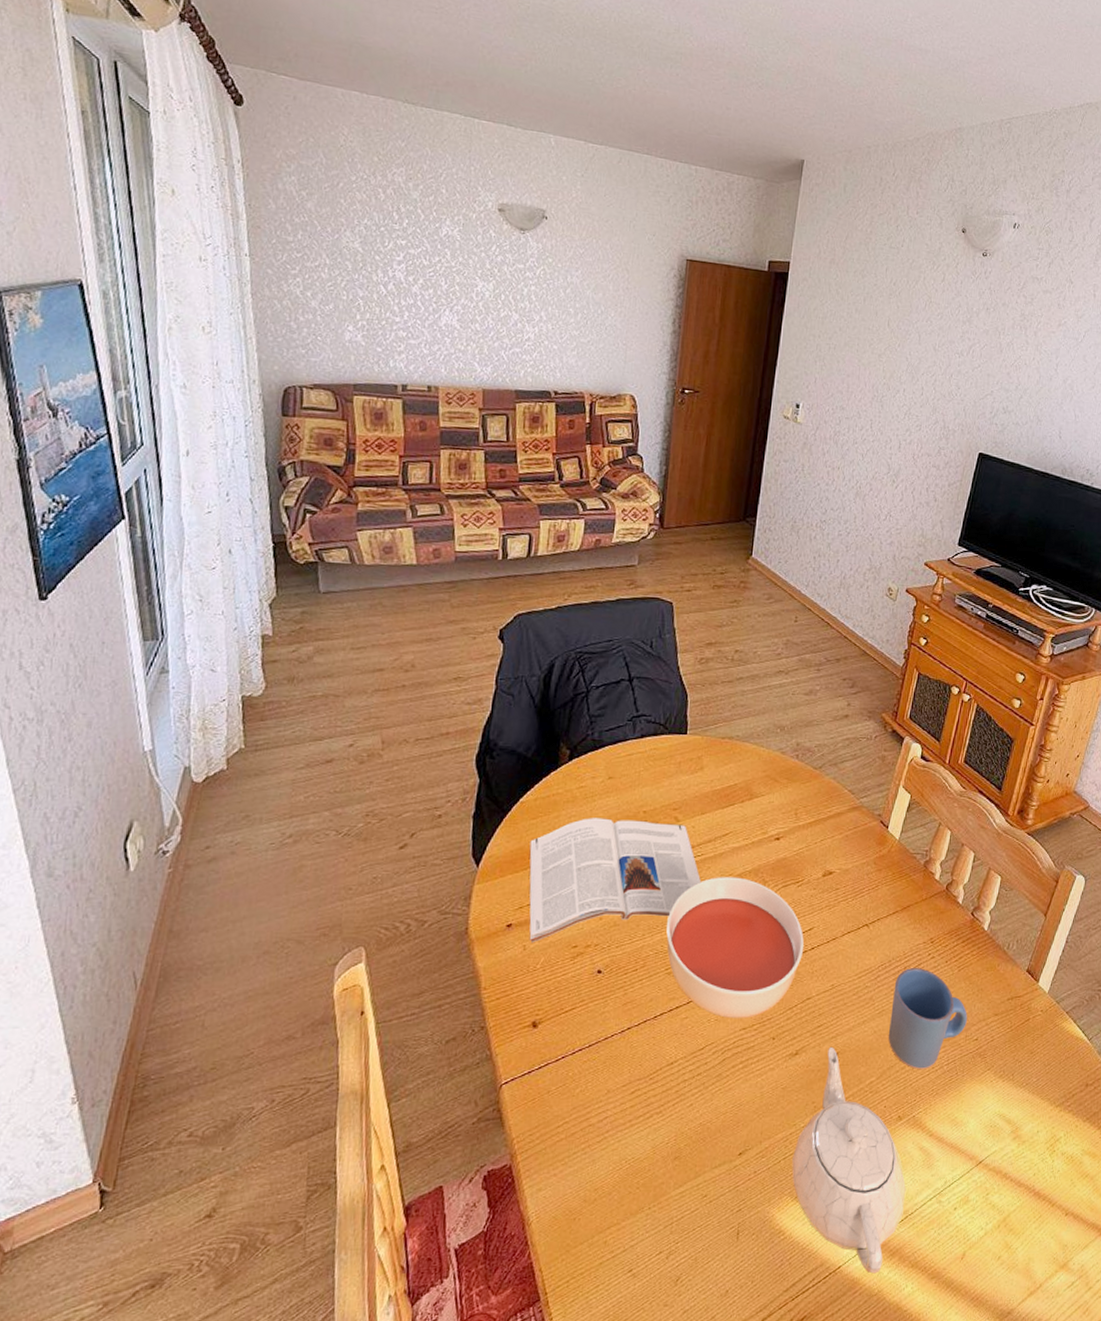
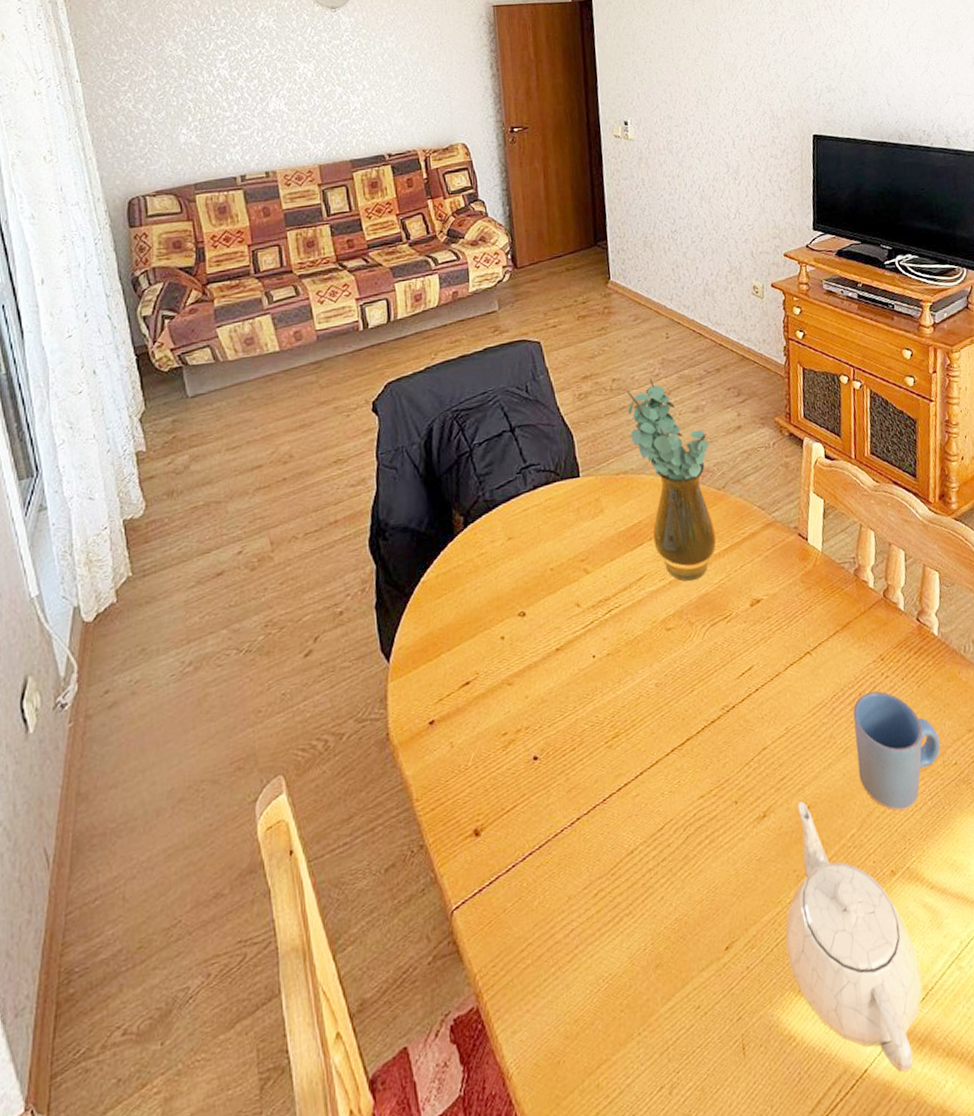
magazine: present [529,818,702,943] -> none [438,576,625,739]
bowl: present [666,877,804,1019] -> none [596,623,748,788]
vase: none [742,657,815,846] -> present [627,379,717,582]

